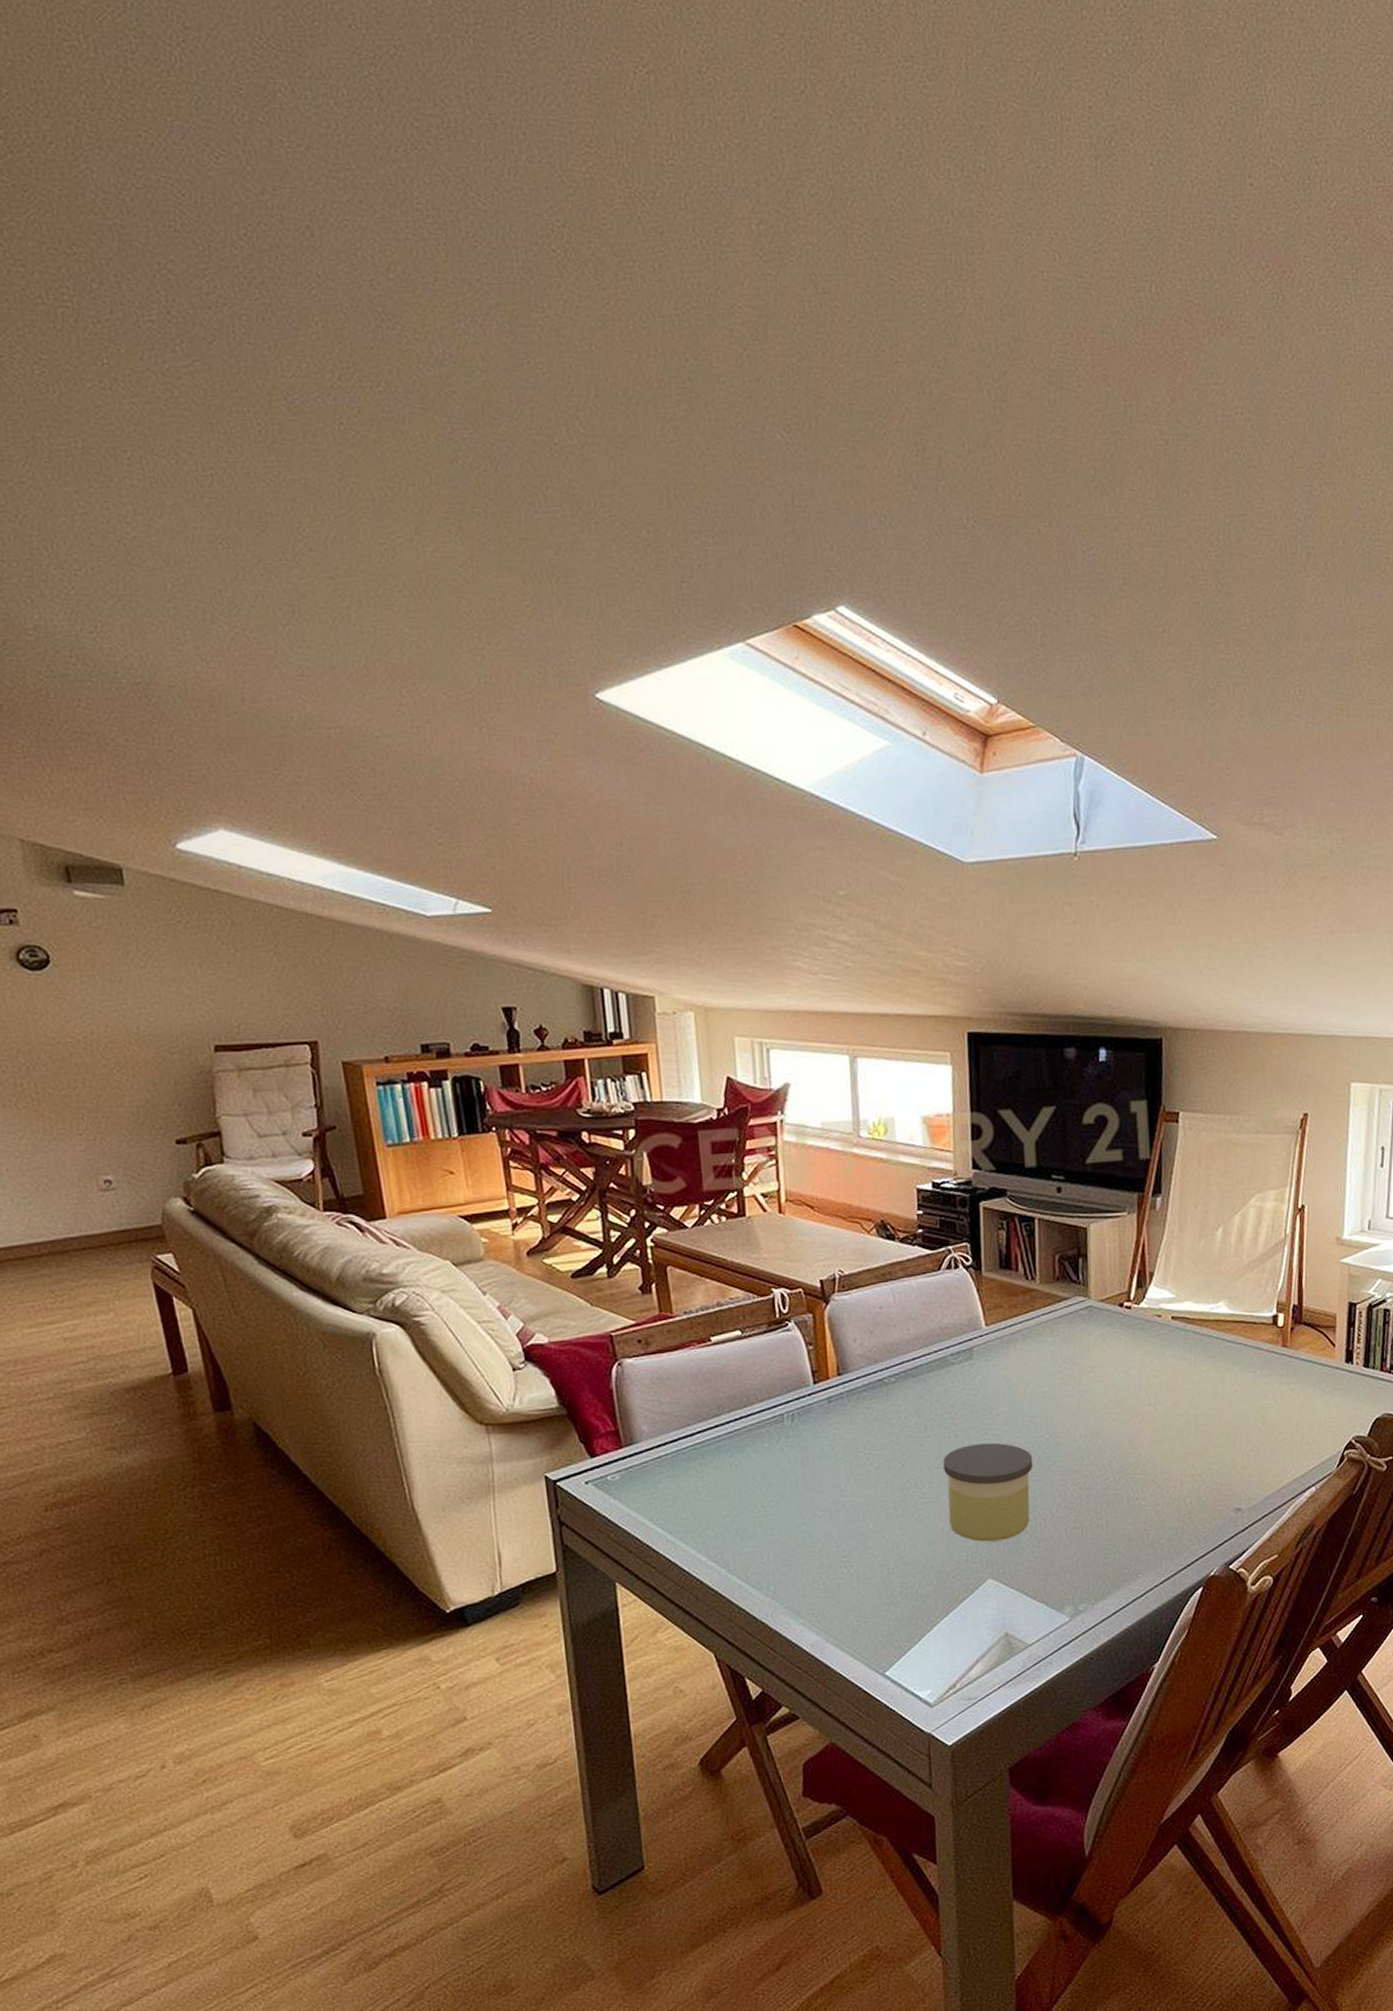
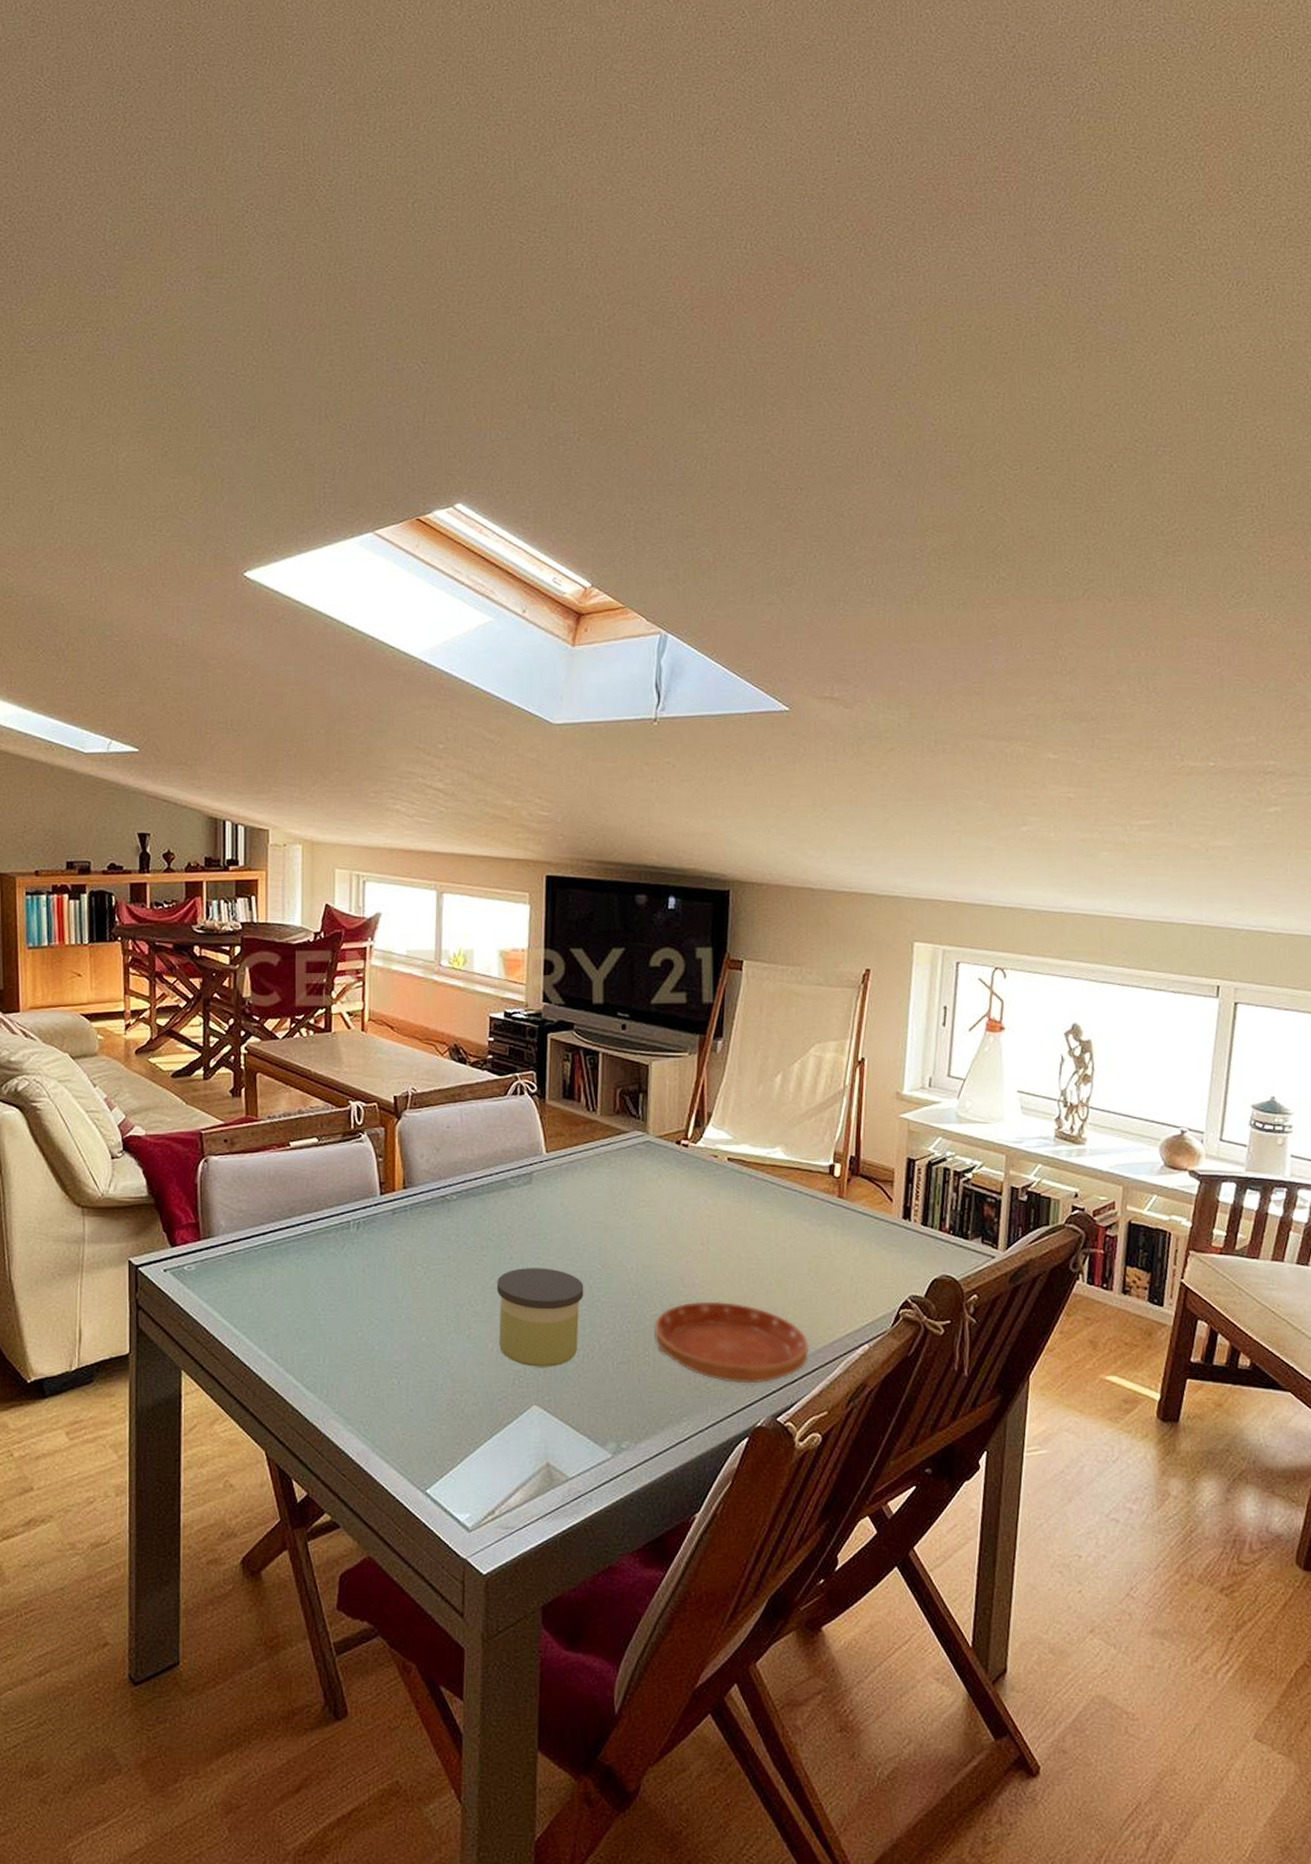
saucer: none [1105,1459,1259,1537] -> present [654,1301,809,1384]

